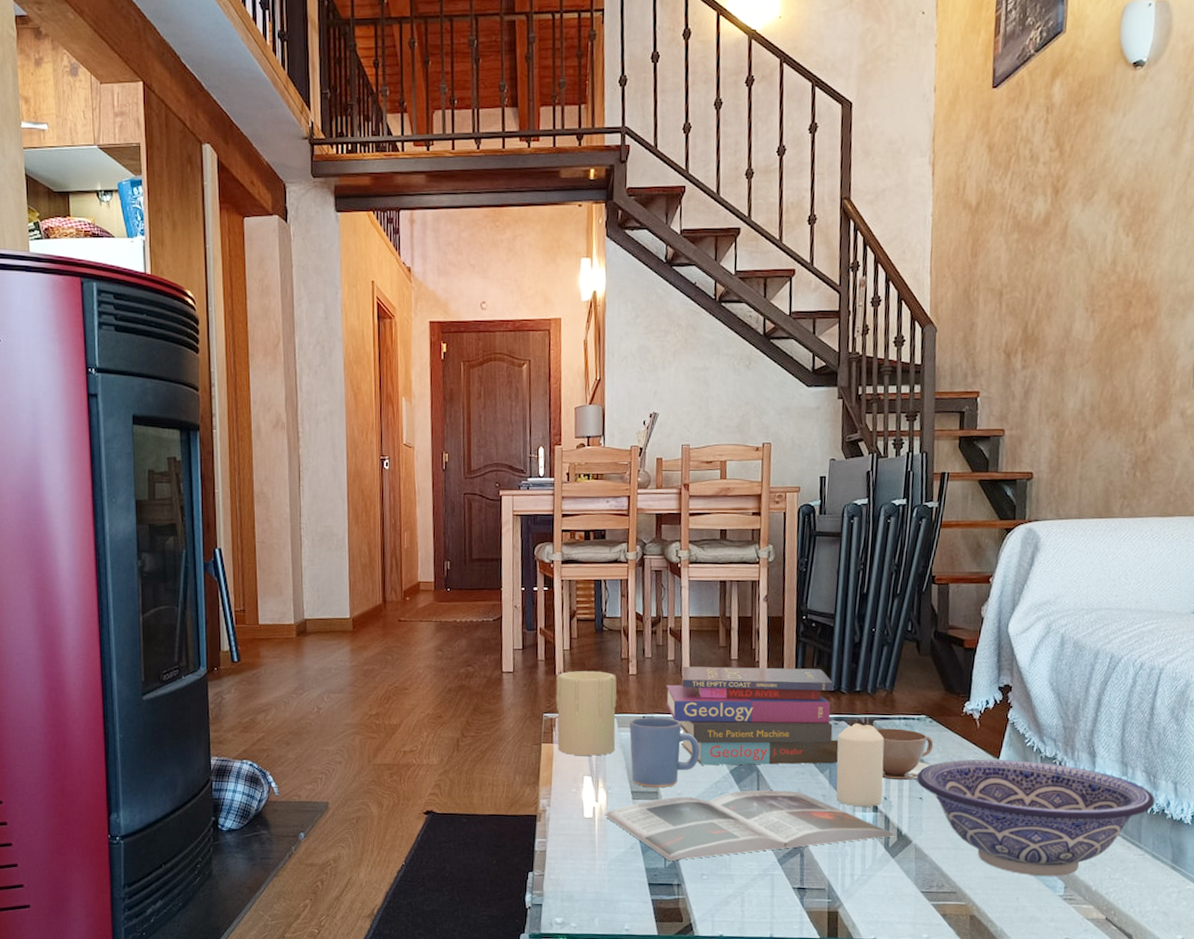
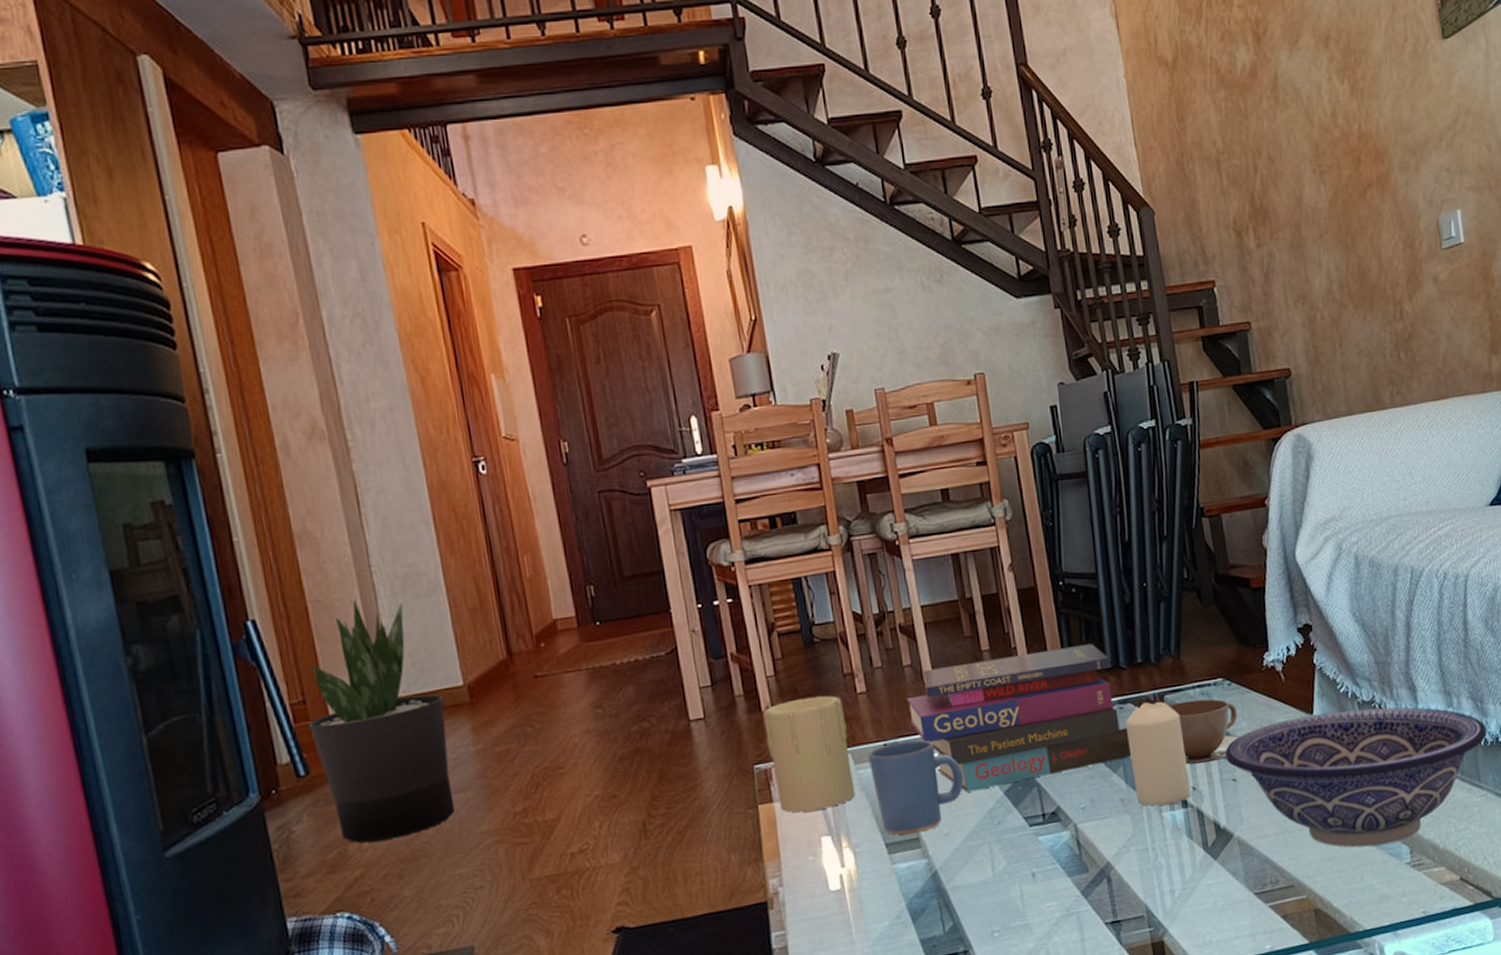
planter: none [245,546,335,717] -> present [309,600,455,844]
magazine: present [604,790,895,861] -> none [855,801,1213,924]

